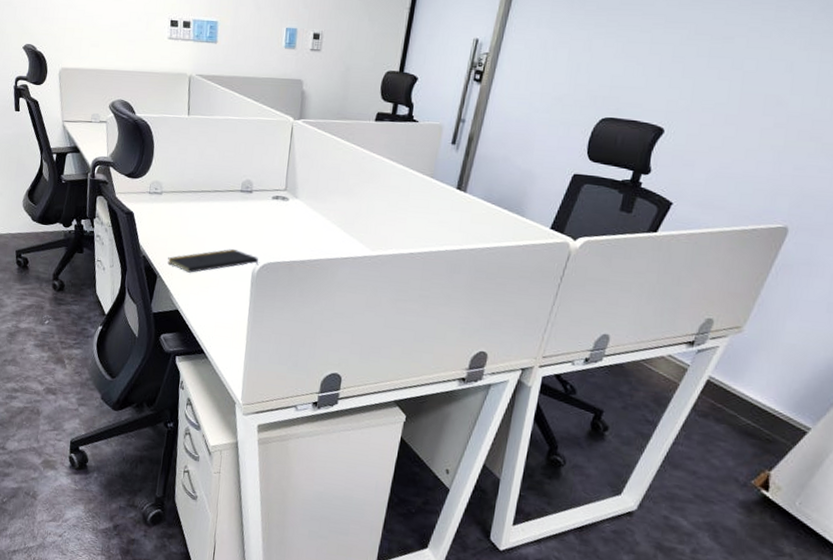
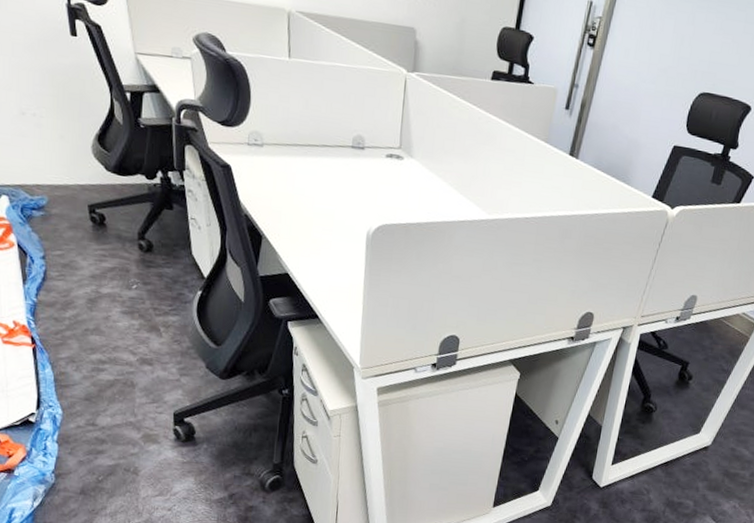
notepad: present [168,248,259,273] -> none [273,208,374,234]

